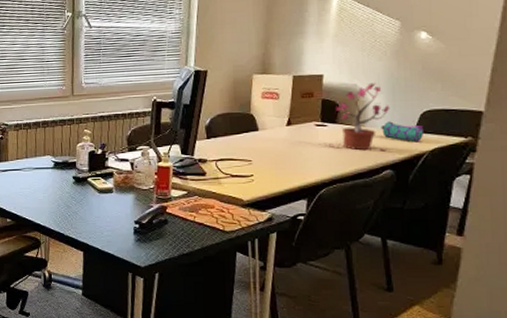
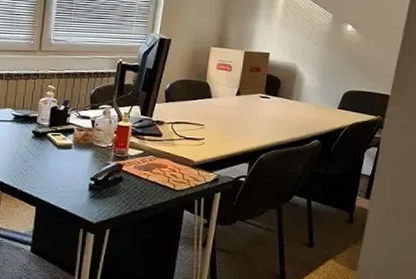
potted plant: present [327,82,390,152] -> none [269,63,321,124]
pencil case: present [381,120,425,142] -> none [312,97,346,118]

